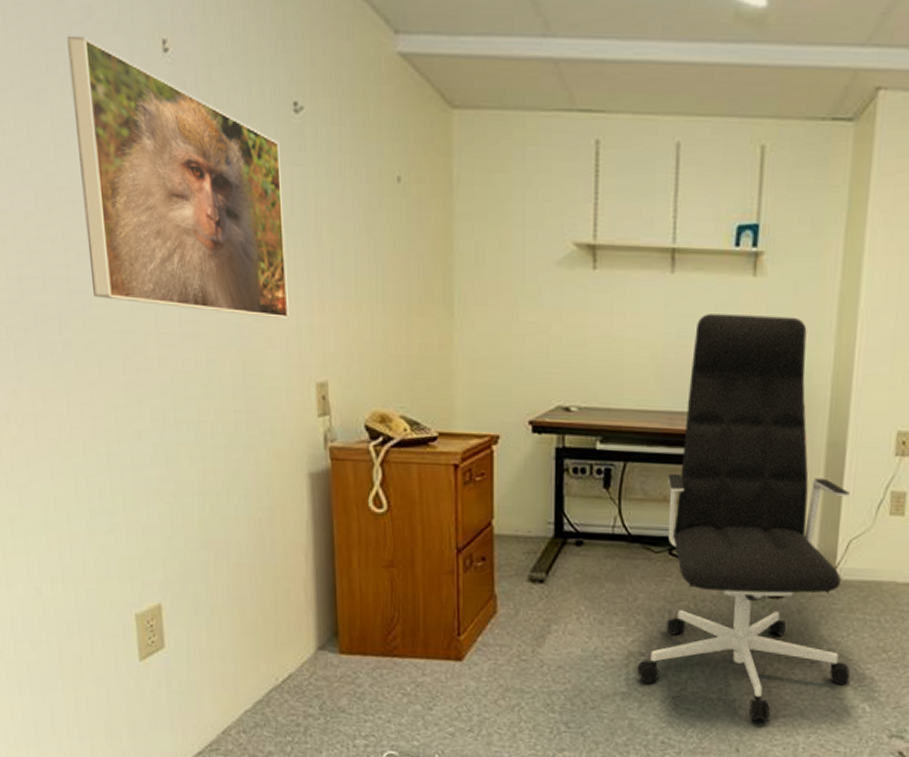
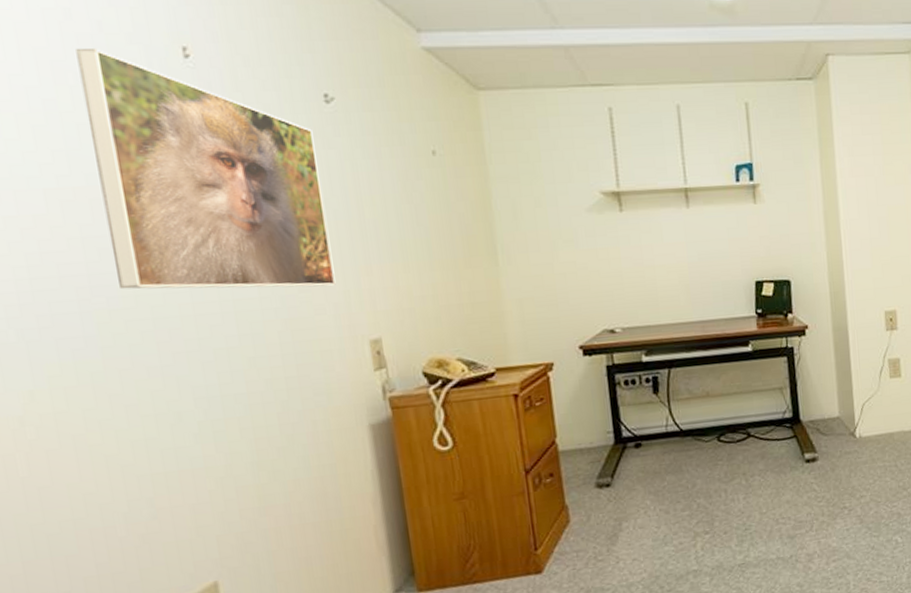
office chair: present [637,313,850,722] -> none [704,232,882,572]

